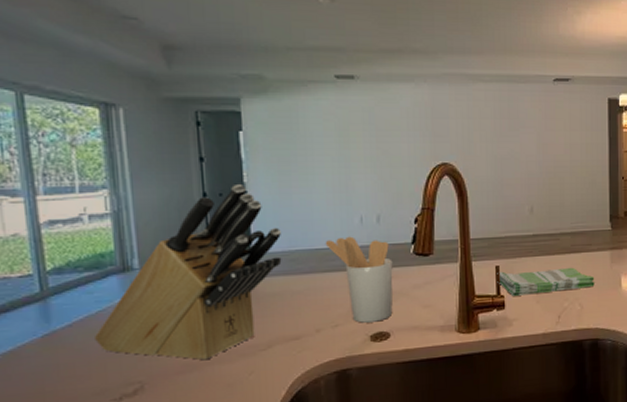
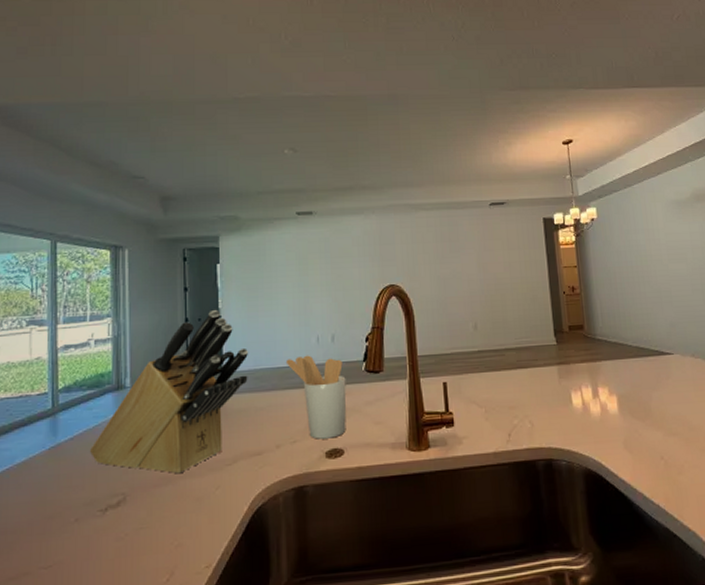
dish towel: present [497,267,595,296] -> none [445,383,544,413]

